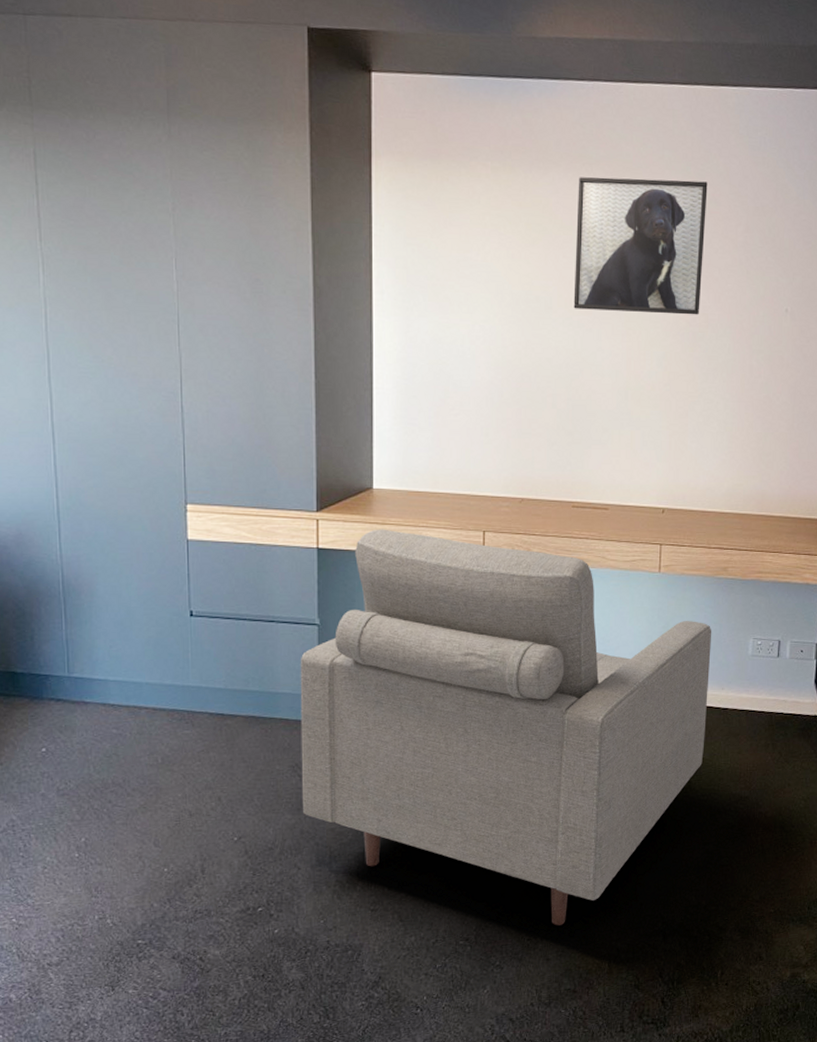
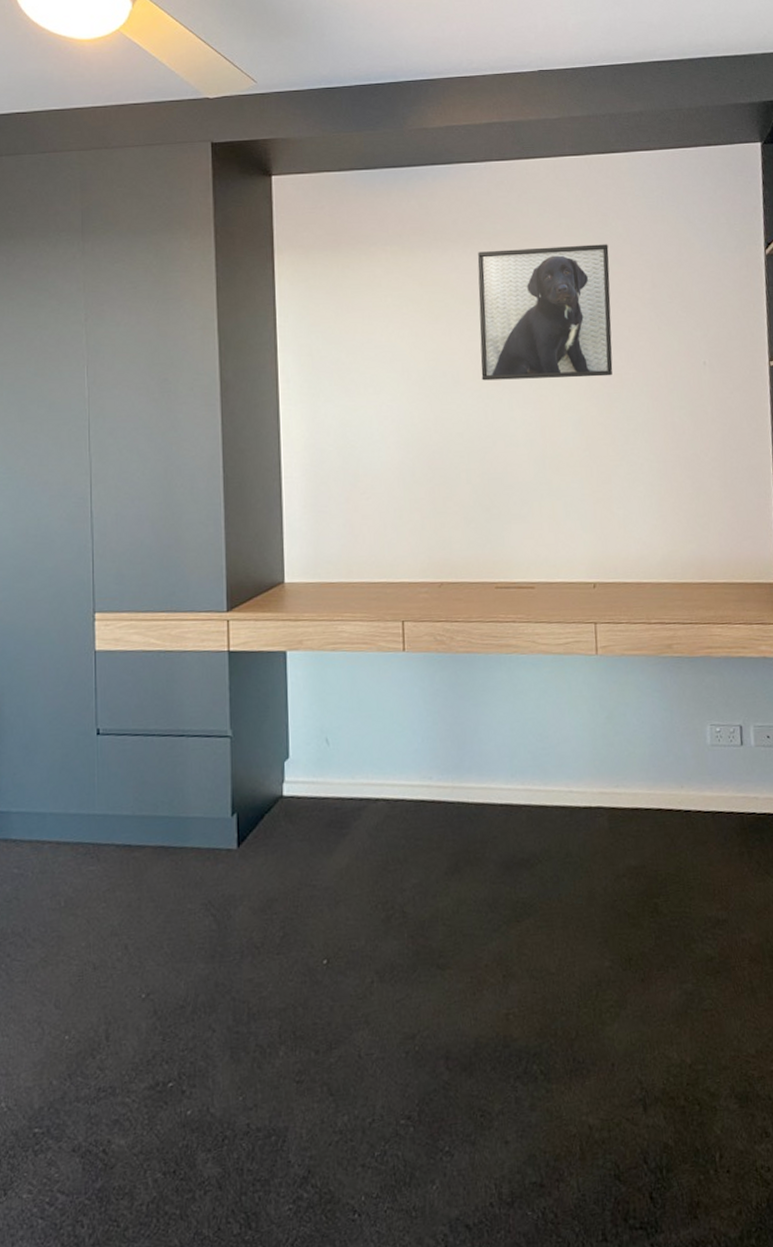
chair: present [300,529,712,926] -> none [211,625,669,1097]

